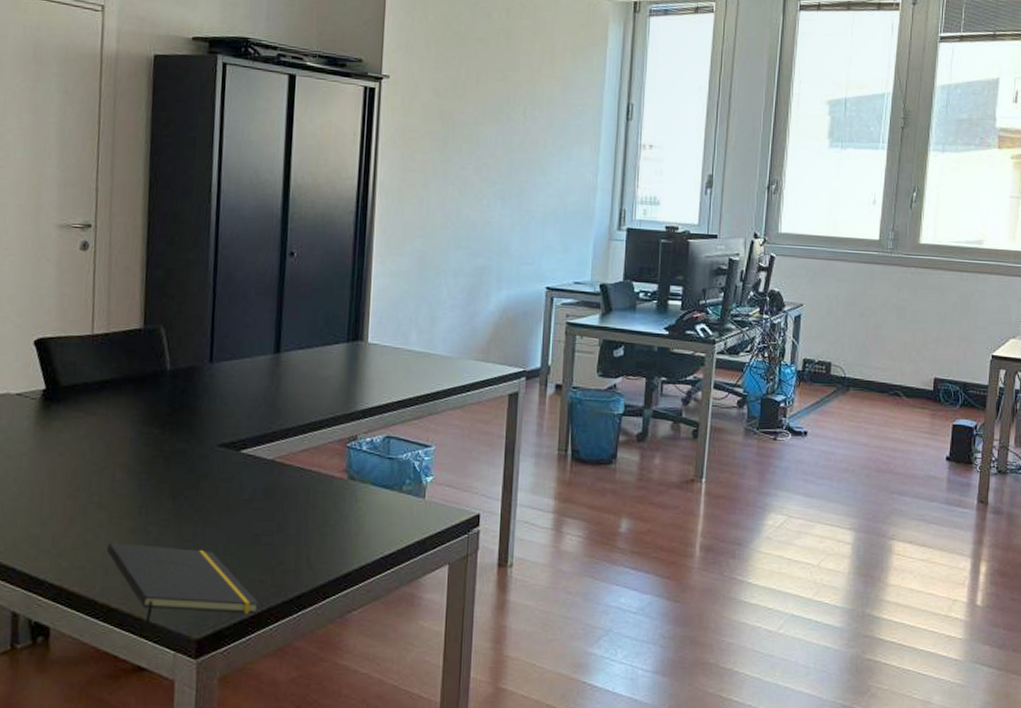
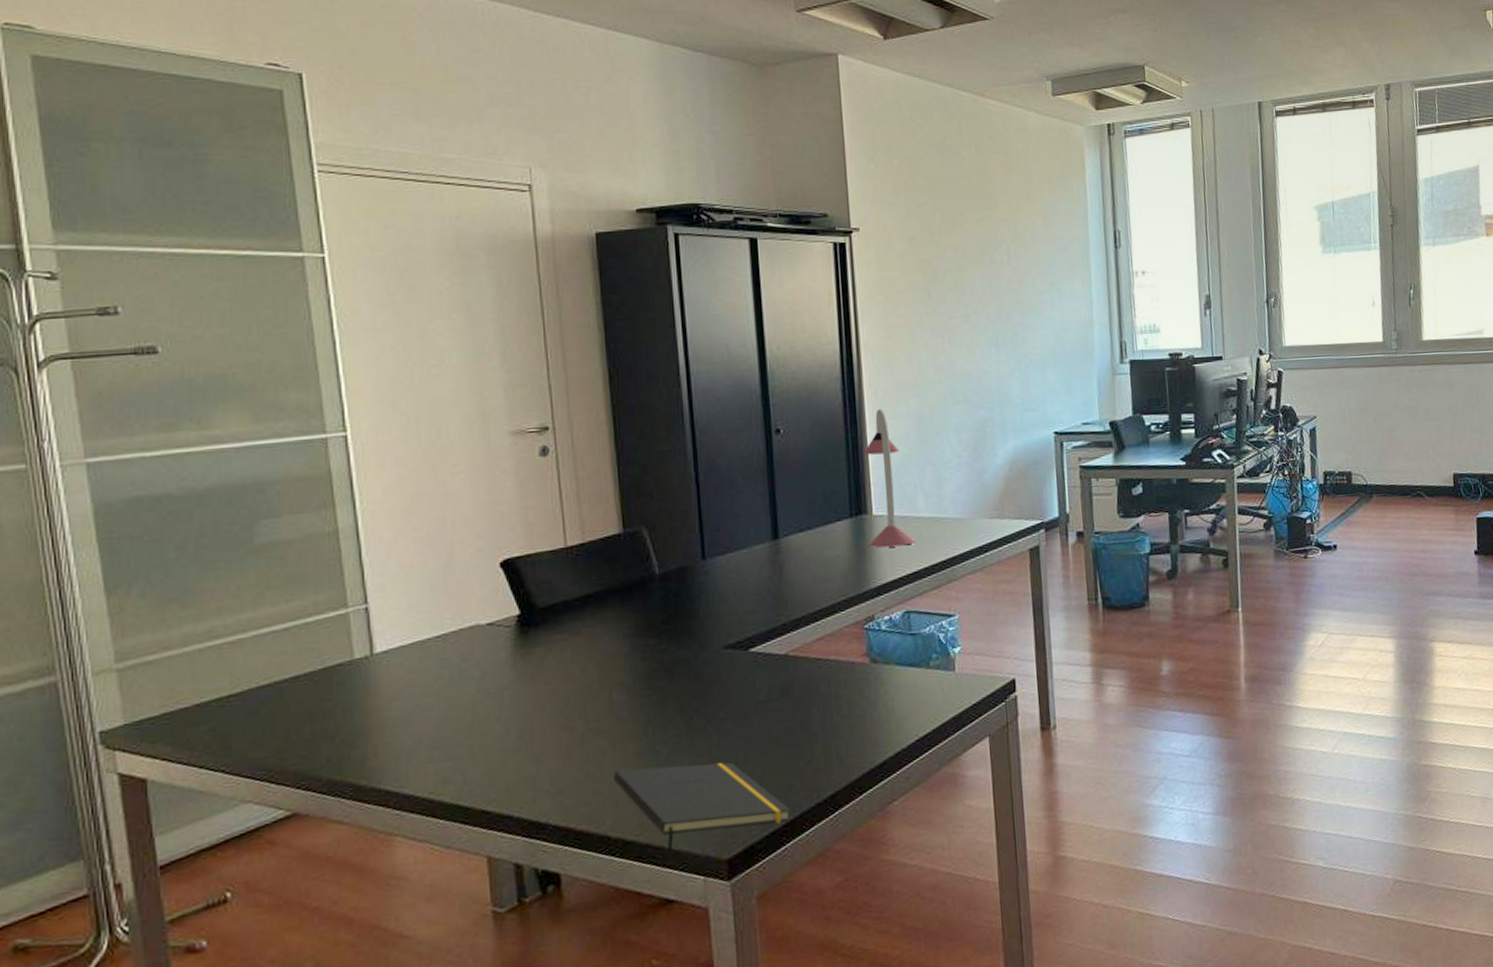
desk lamp: none [361,245,404,375] -> present [864,408,916,548]

